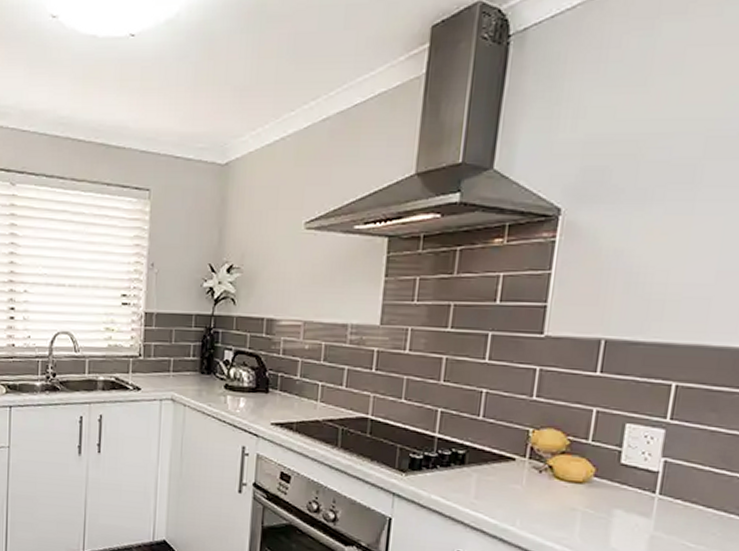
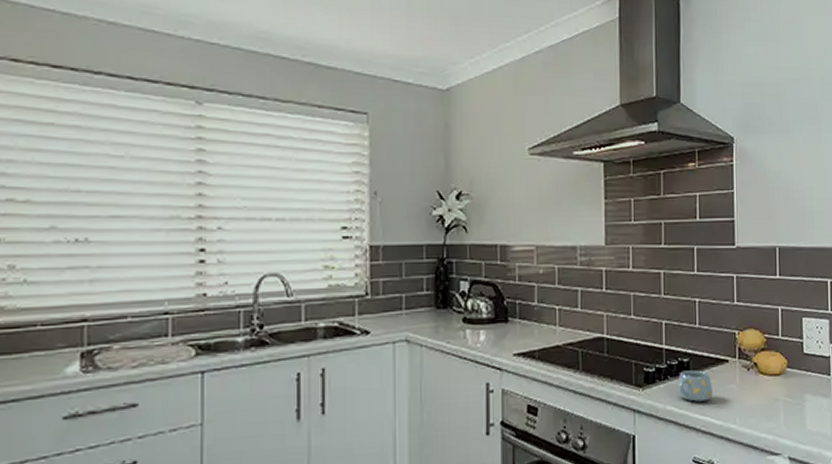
mug: none [446,462,491,497] -> present [677,370,713,402]

